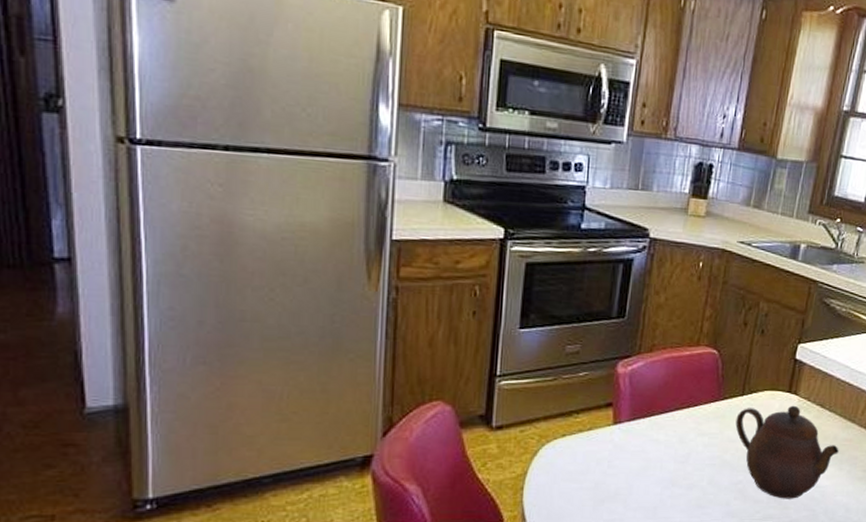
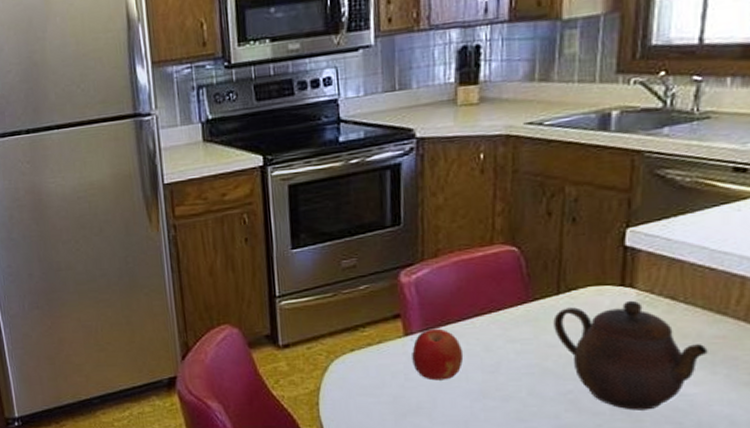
fruit: none [617,419,662,468] -> present [412,328,464,381]

